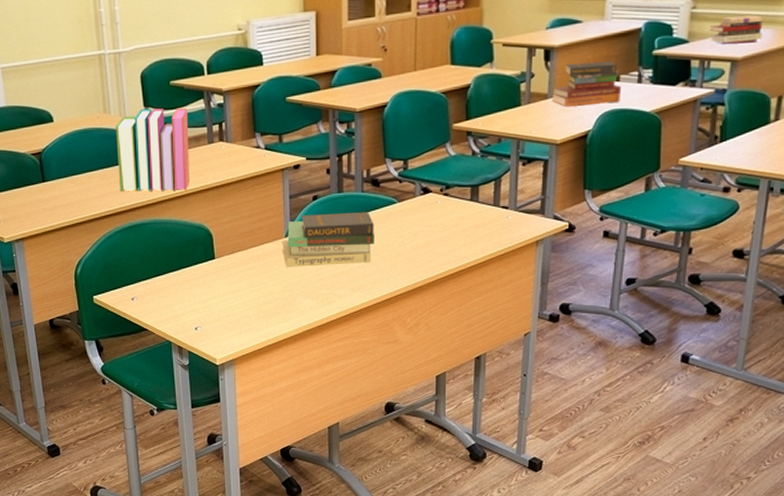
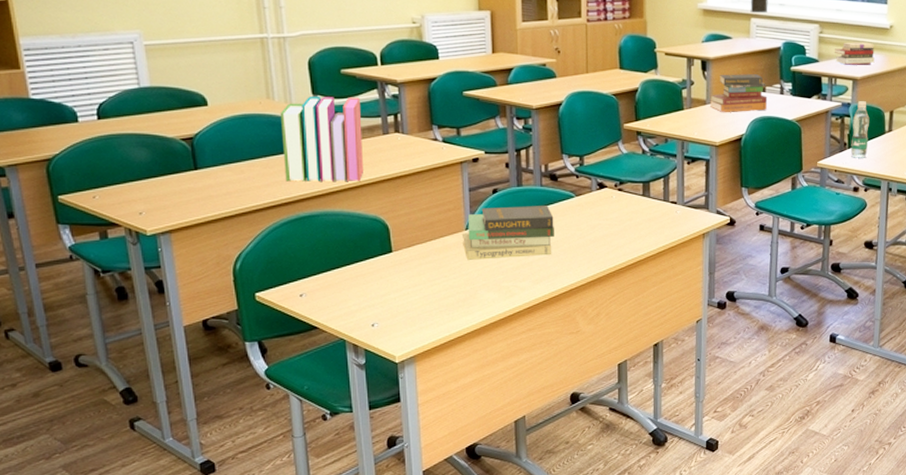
bottle: none [723,86,751,154] -> present [851,101,870,158]

